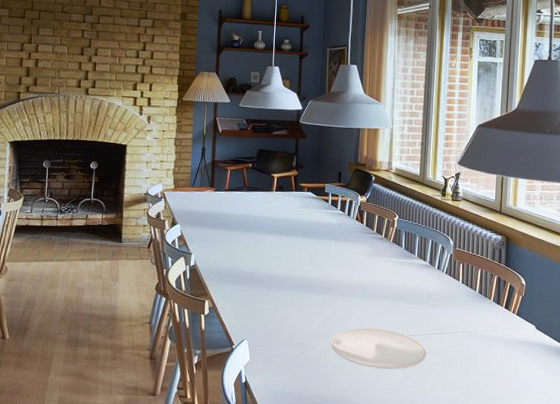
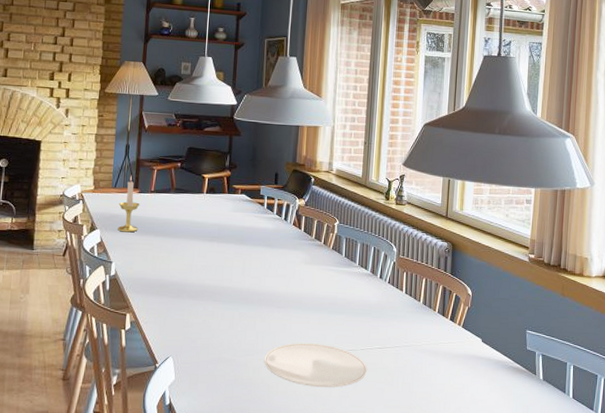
candlestick: none [196,176,216,227] -> present [118,176,140,233]

